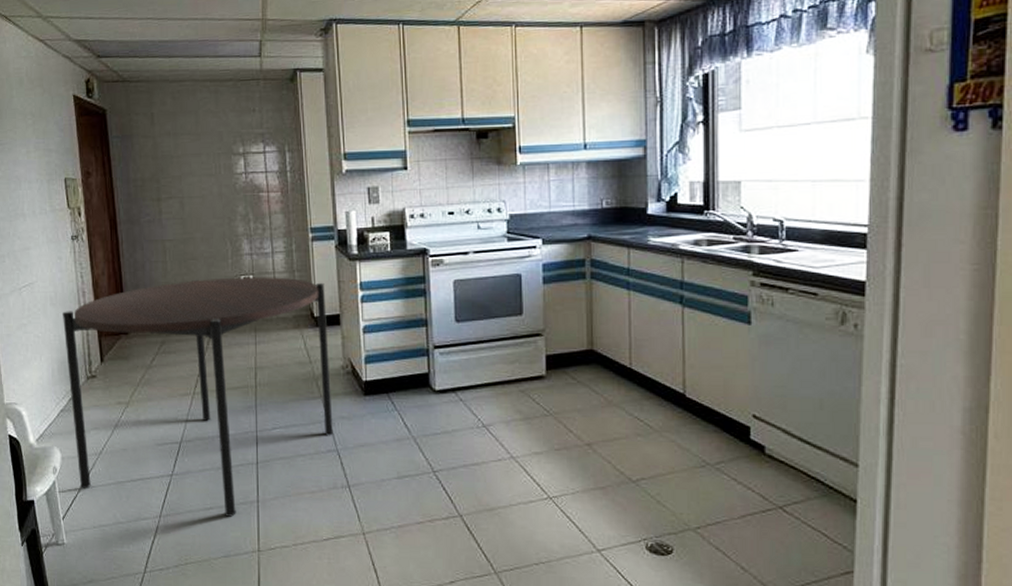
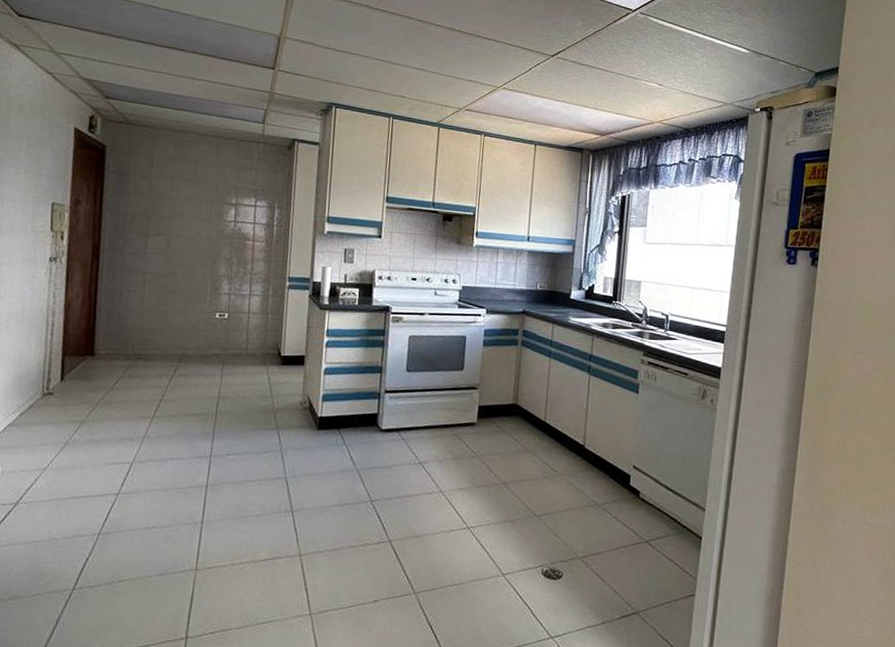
dining table: present [63,277,333,517] -> none [17,311,295,537]

